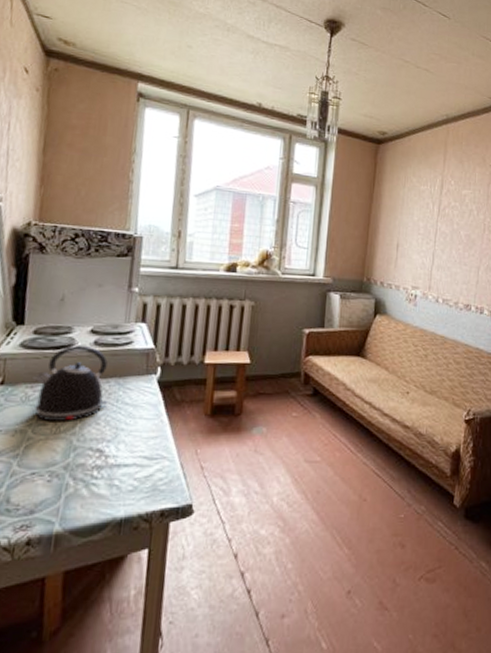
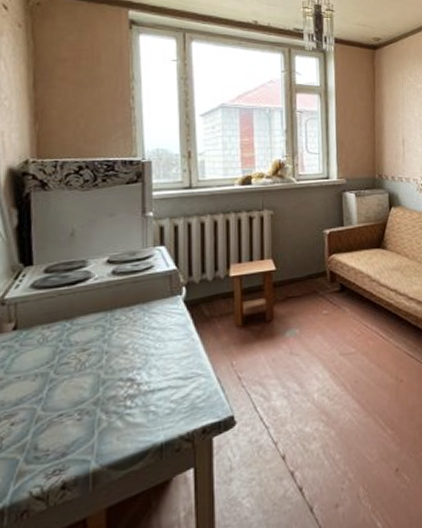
kettle: present [33,345,108,422] -> none [49,277,133,360]

